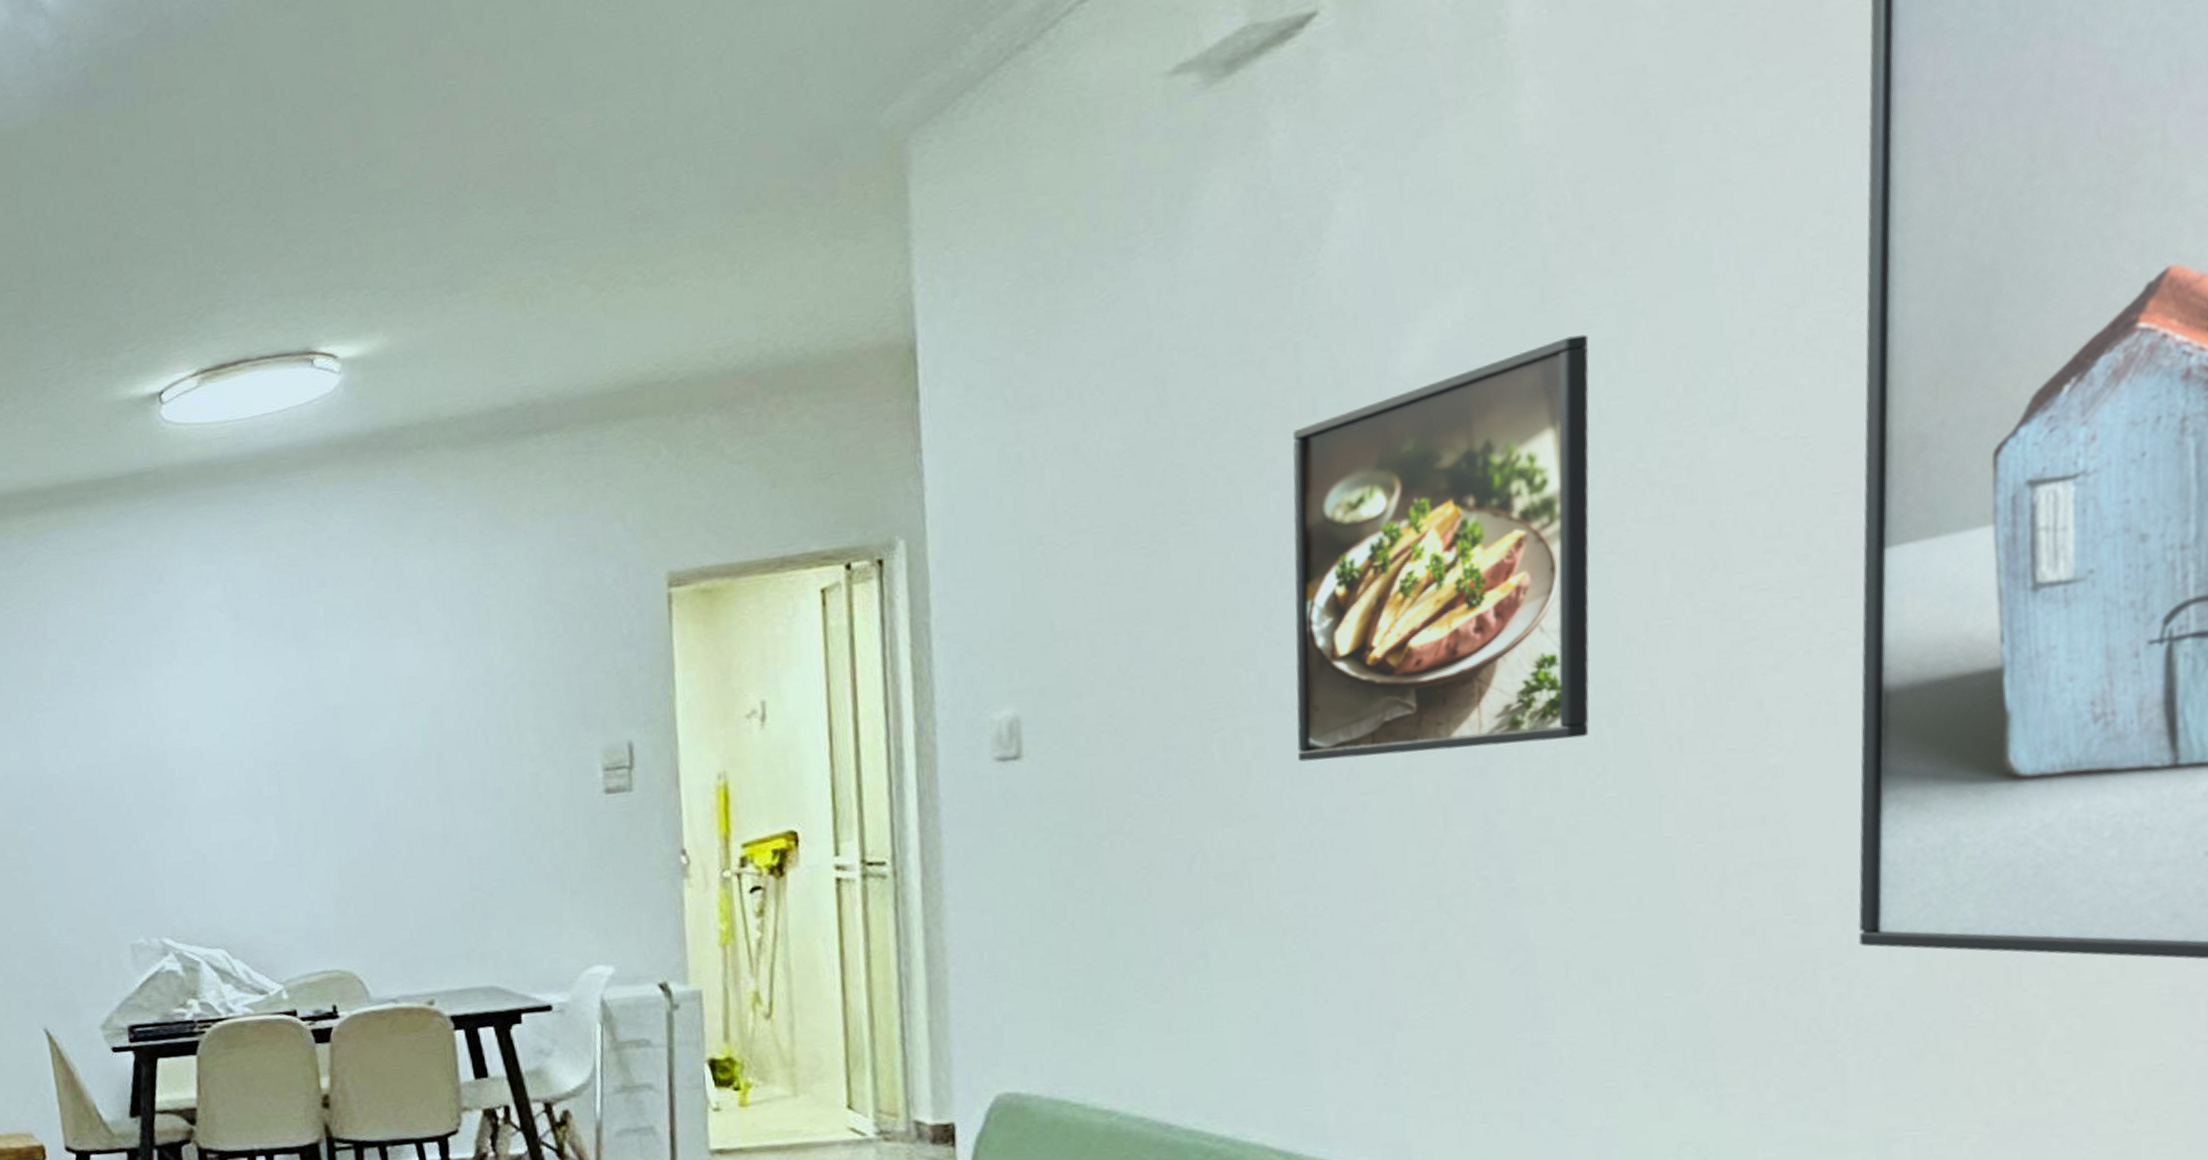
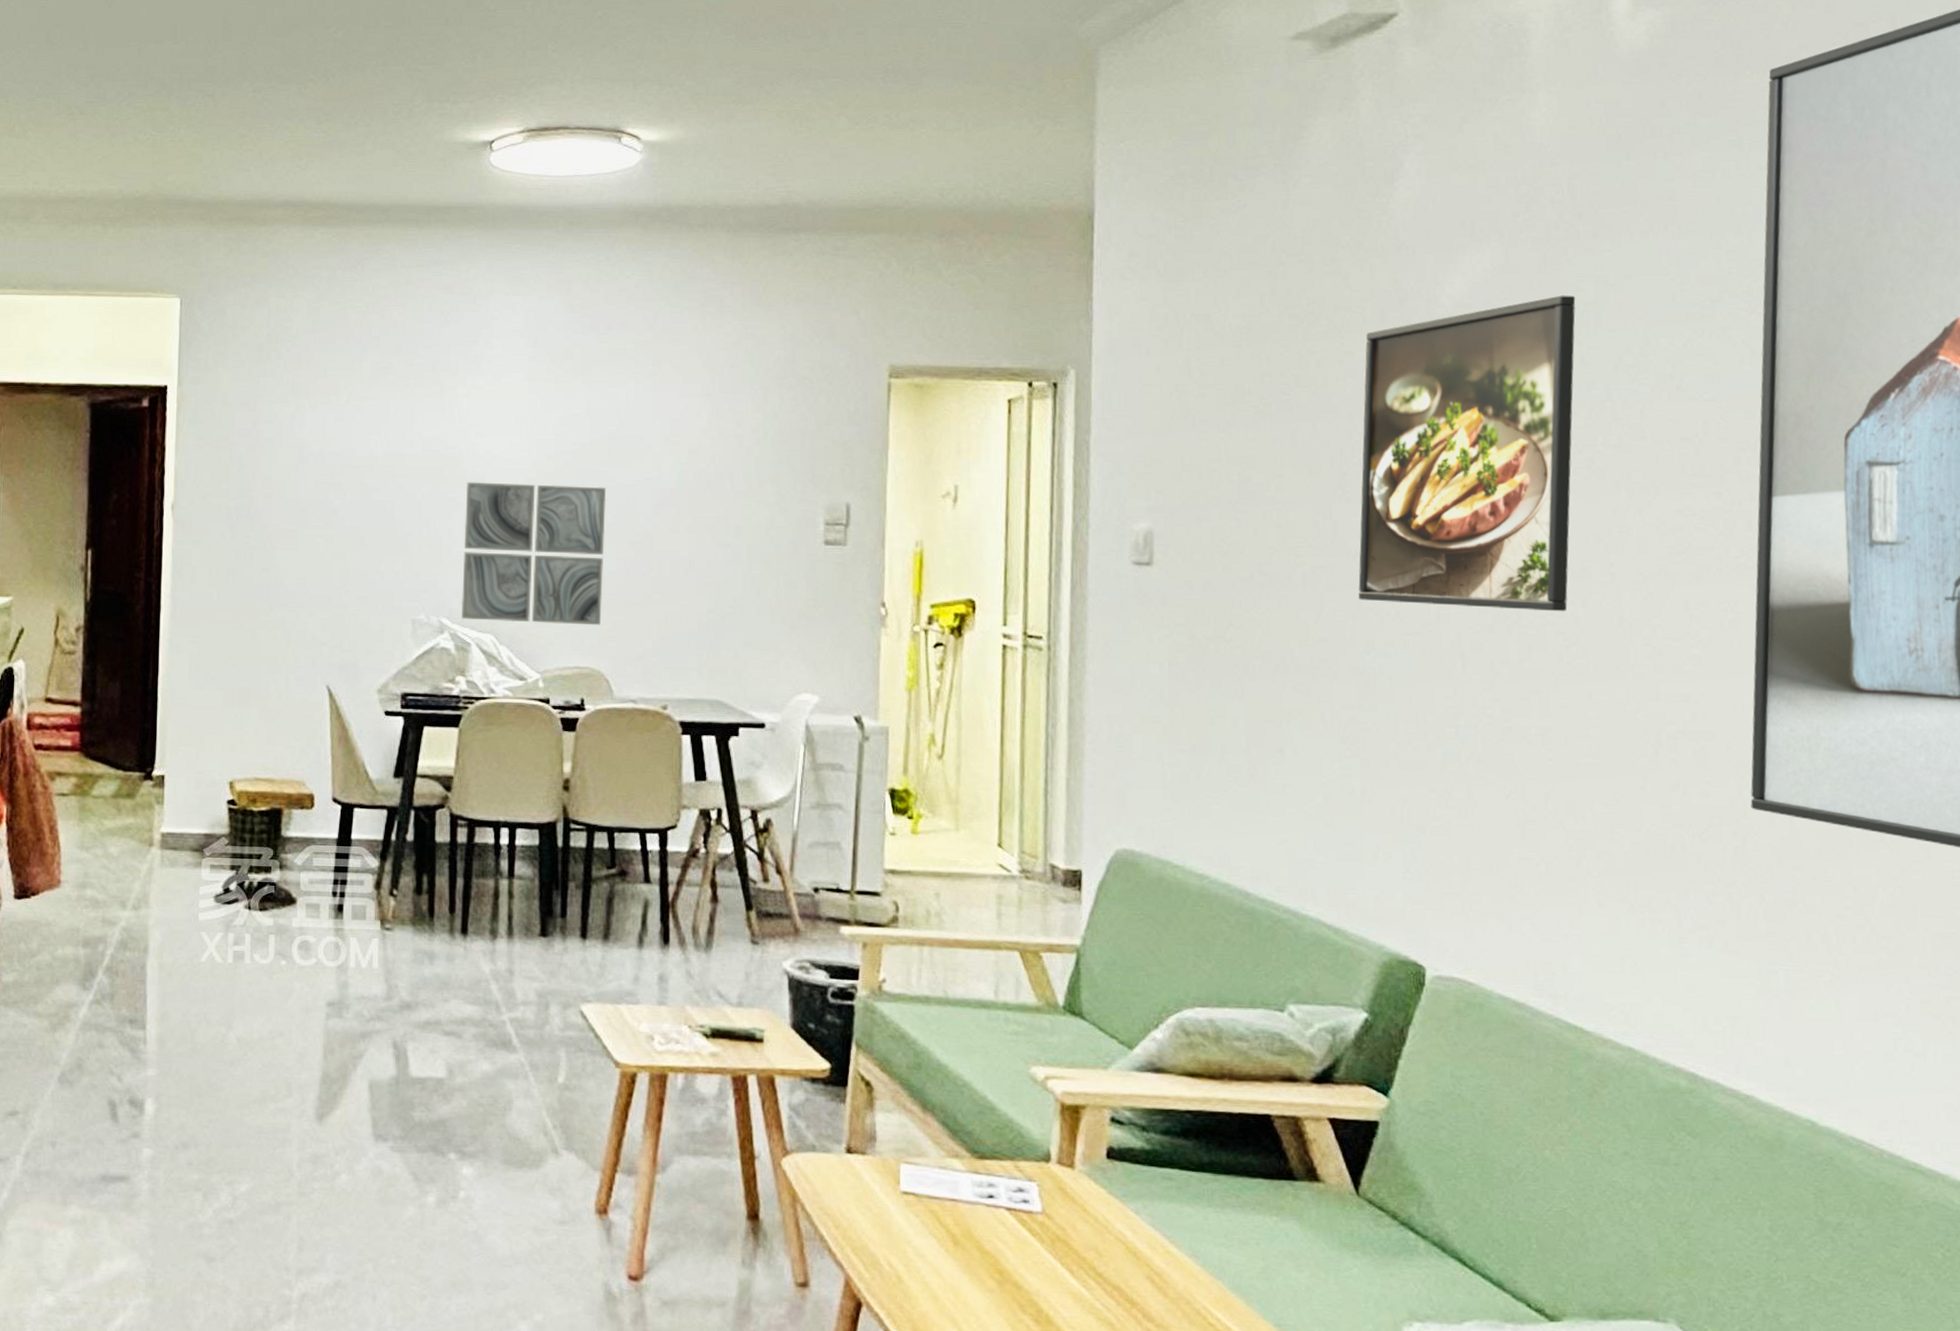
wall art: none [175,766,347,936] -> present [461,482,607,626]

